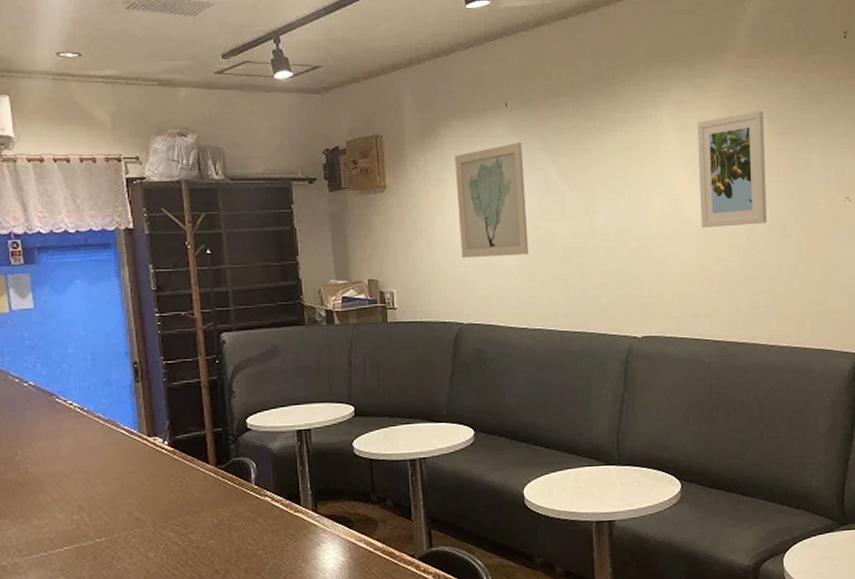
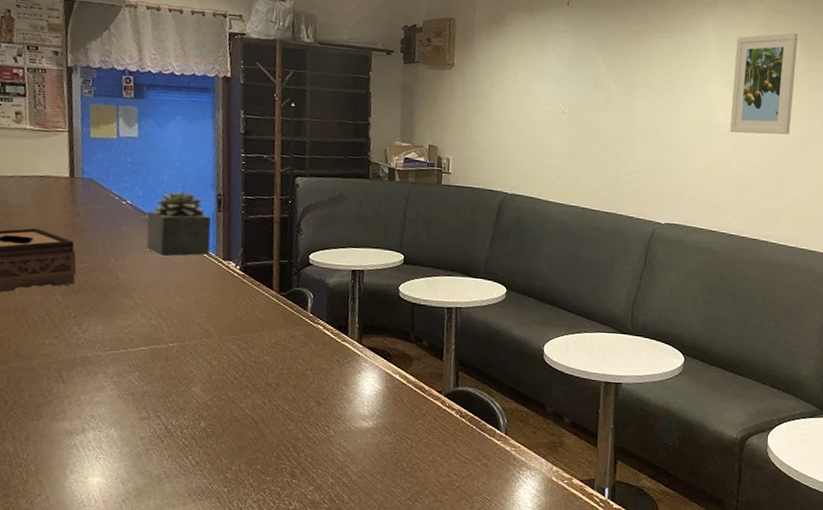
succulent plant: none [55,362,132,441] -> present [146,190,211,257]
wall art: present [455,142,529,259] -> none [513,37,578,139]

